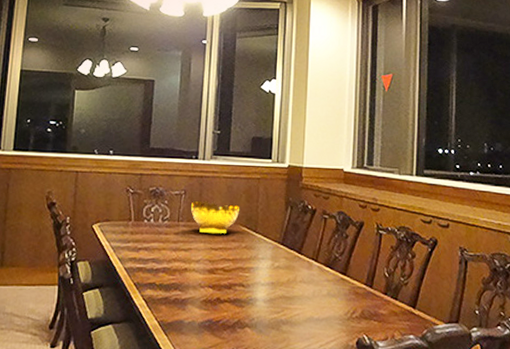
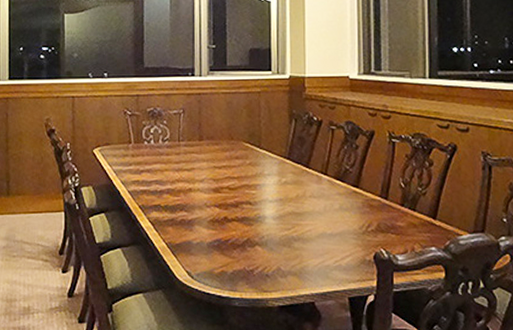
decorative bowl: present [191,200,239,234] -> none [191,118,241,152]

